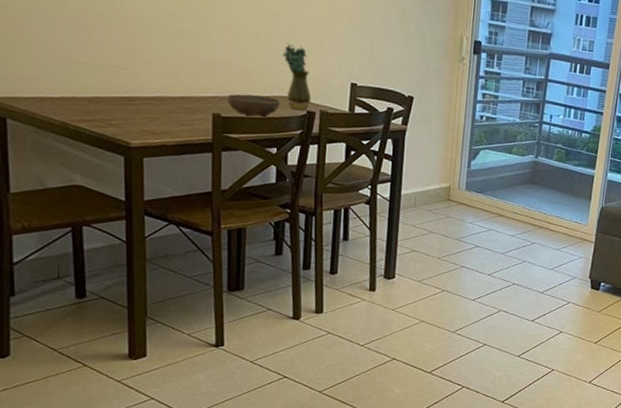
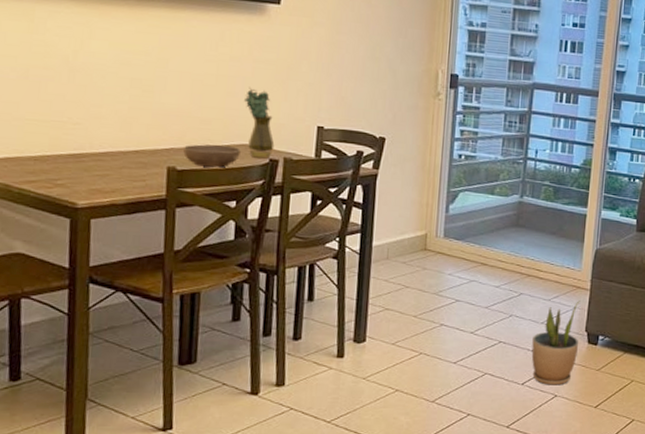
potted plant: none [541,251,586,323] -> present [531,301,581,385]

